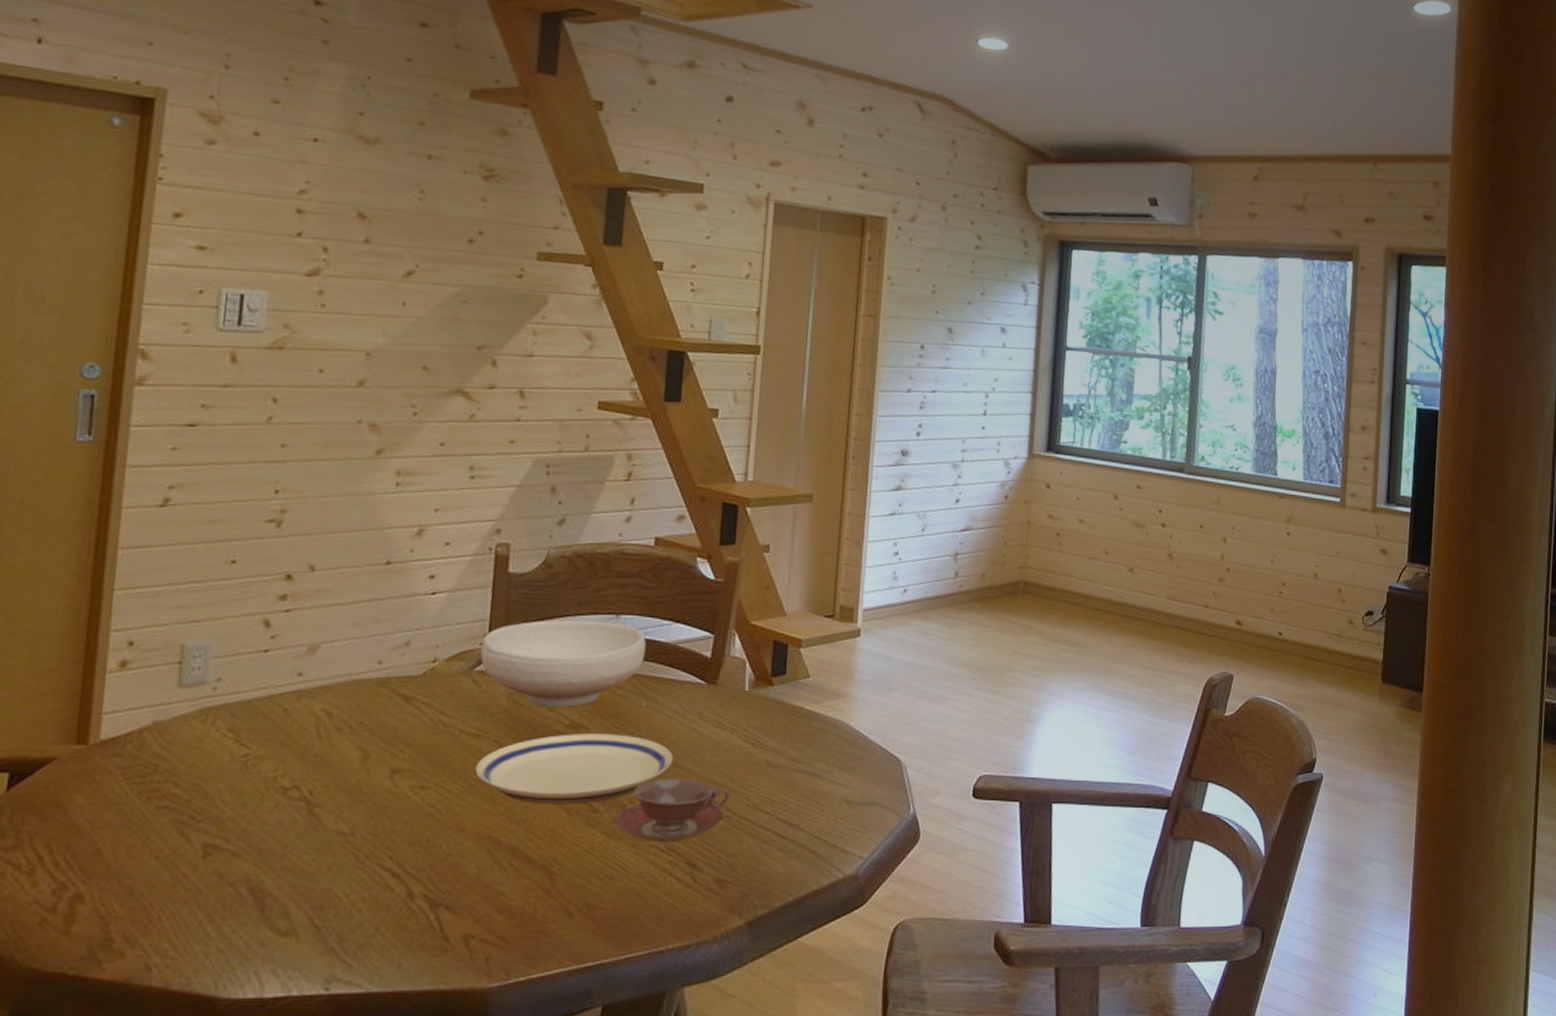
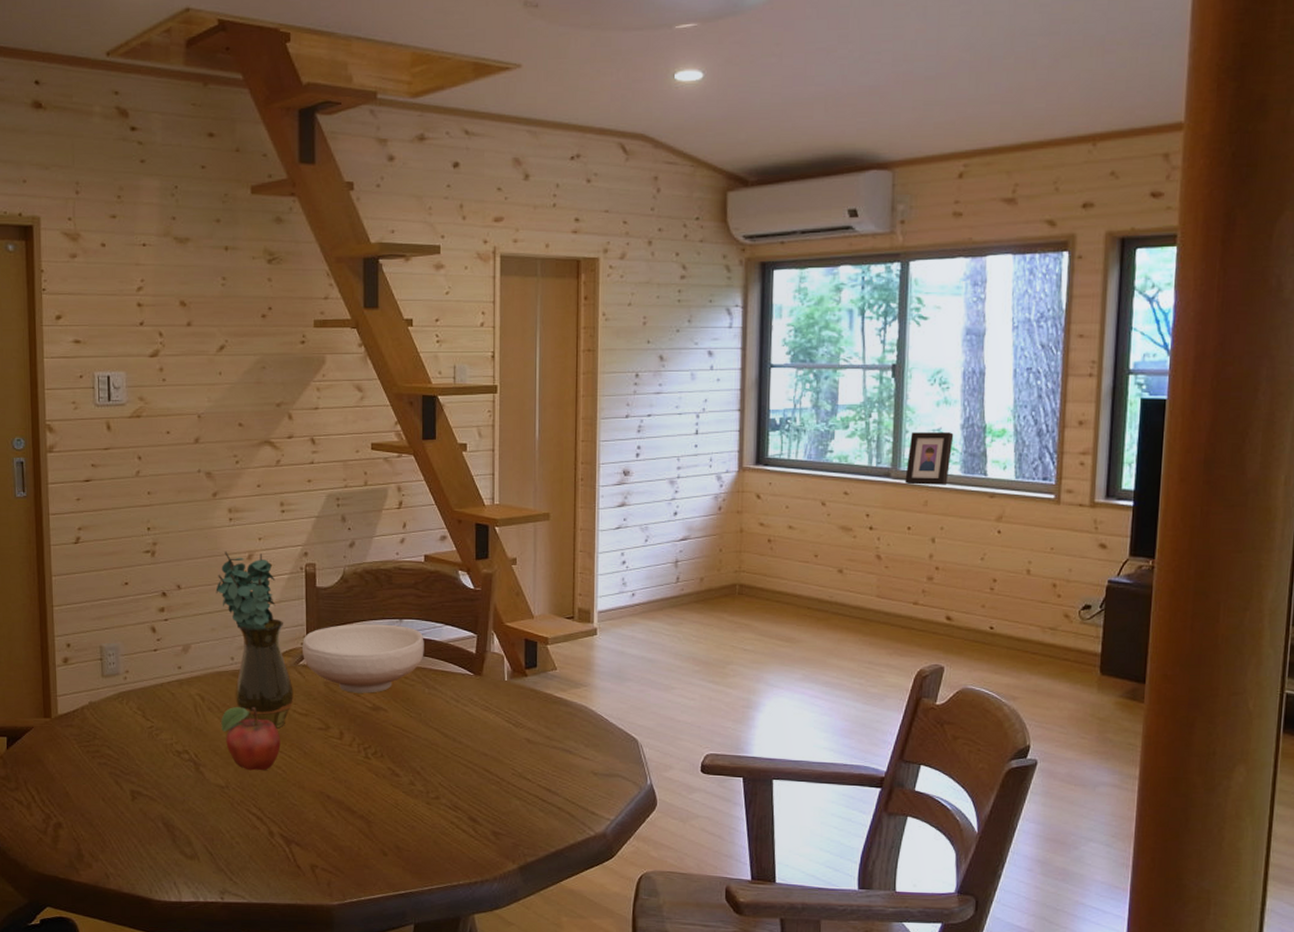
fruit: none [352,725,438,811] -> present [221,706,281,771]
vase: none [365,525,463,754] -> present [216,552,293,728]
plate: present [475,733,673,805] -> none [307,714,452,770]
teacup: present [615,777,730,843] -> none [412,750,499,802]
picture frame: none [1198,427,1246,483] -> present [905,432,954,485]

